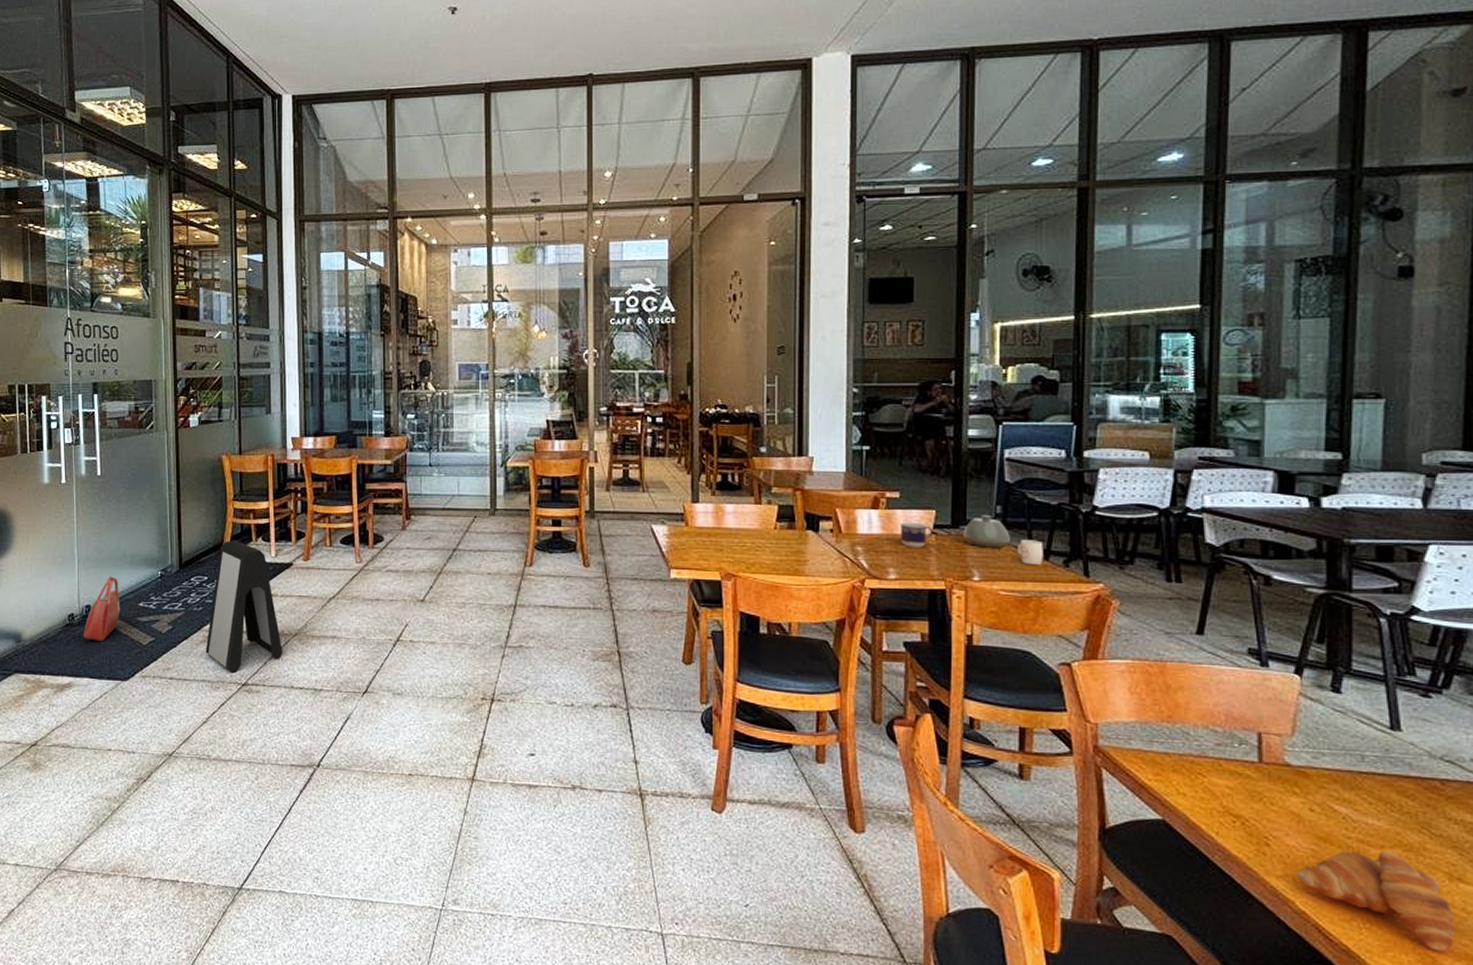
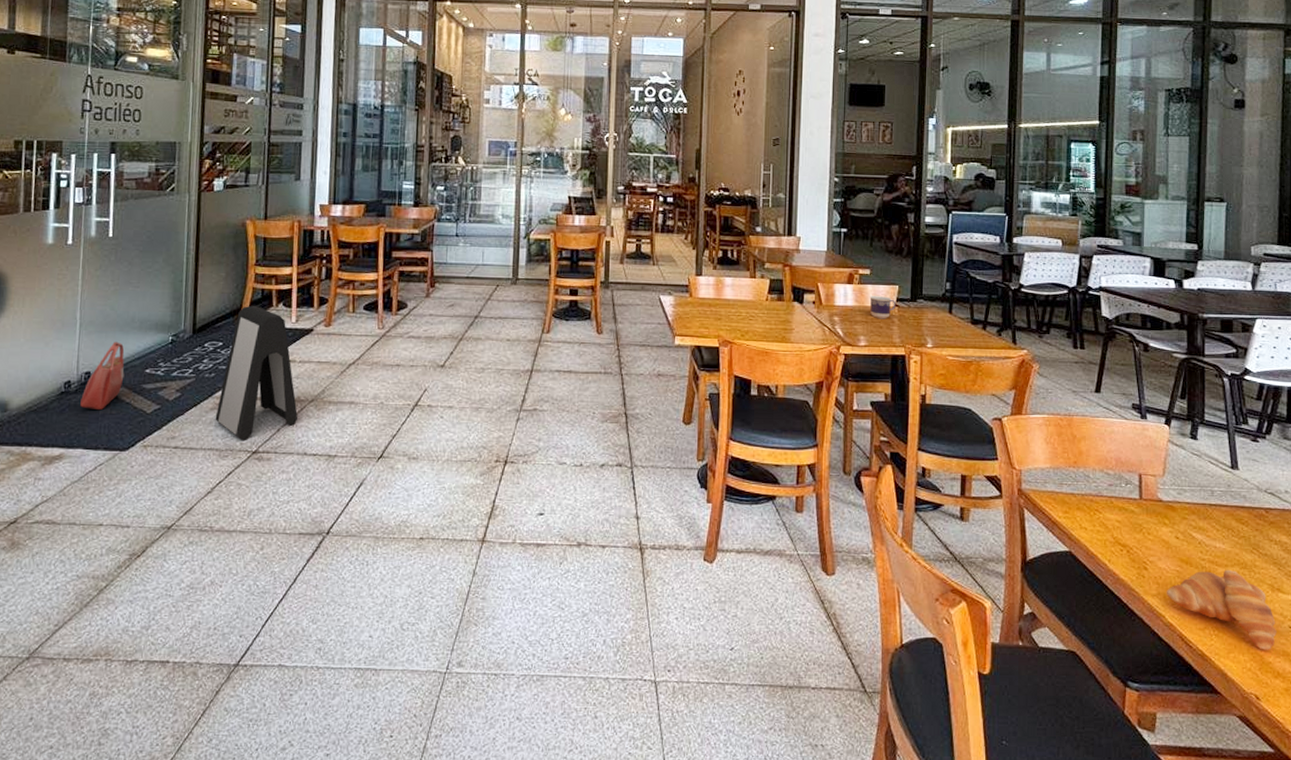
sugar bowl: present [963,515,1012,548] -> none [920,291,957,319]
mug: present [1018,540,1044,566] -> none [962,312,982,334]

